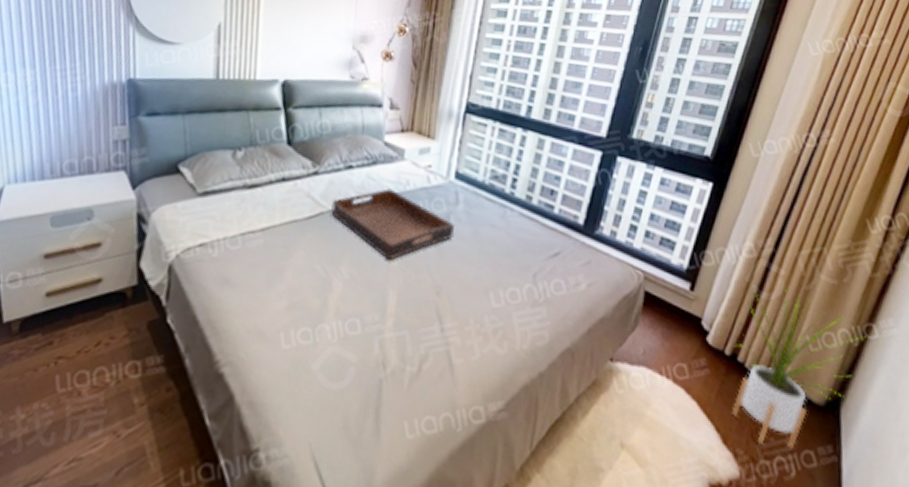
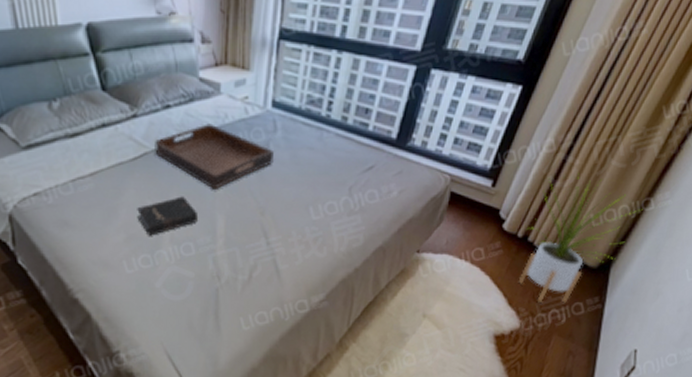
hardback book: none [303,263,369,306] -> present [137,196,199,236]

